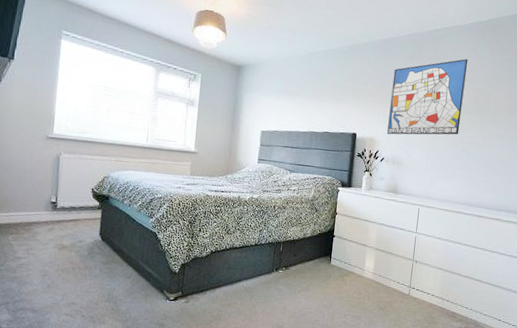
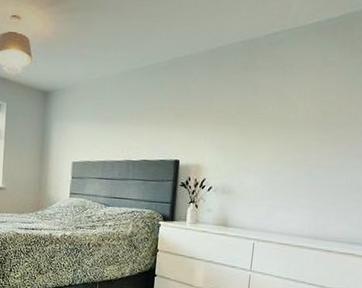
wall art: present [387,58,468,135] -> none [215,65,315,160]

